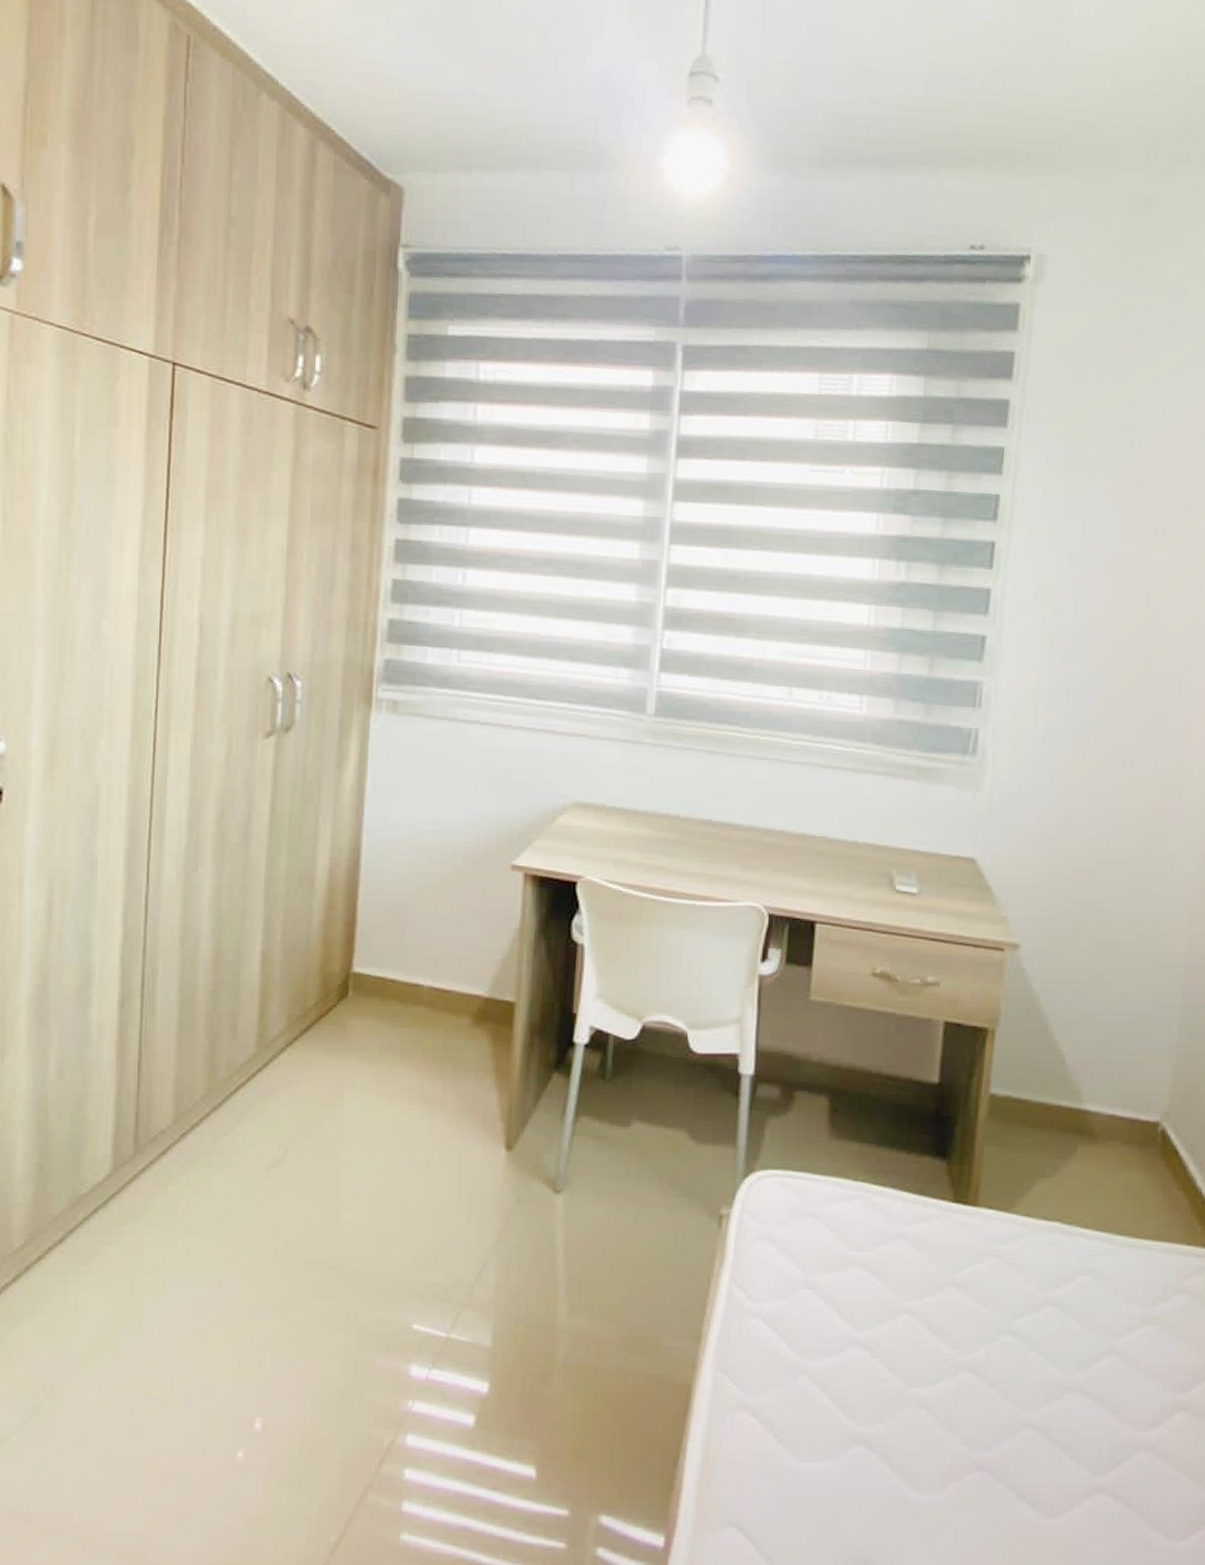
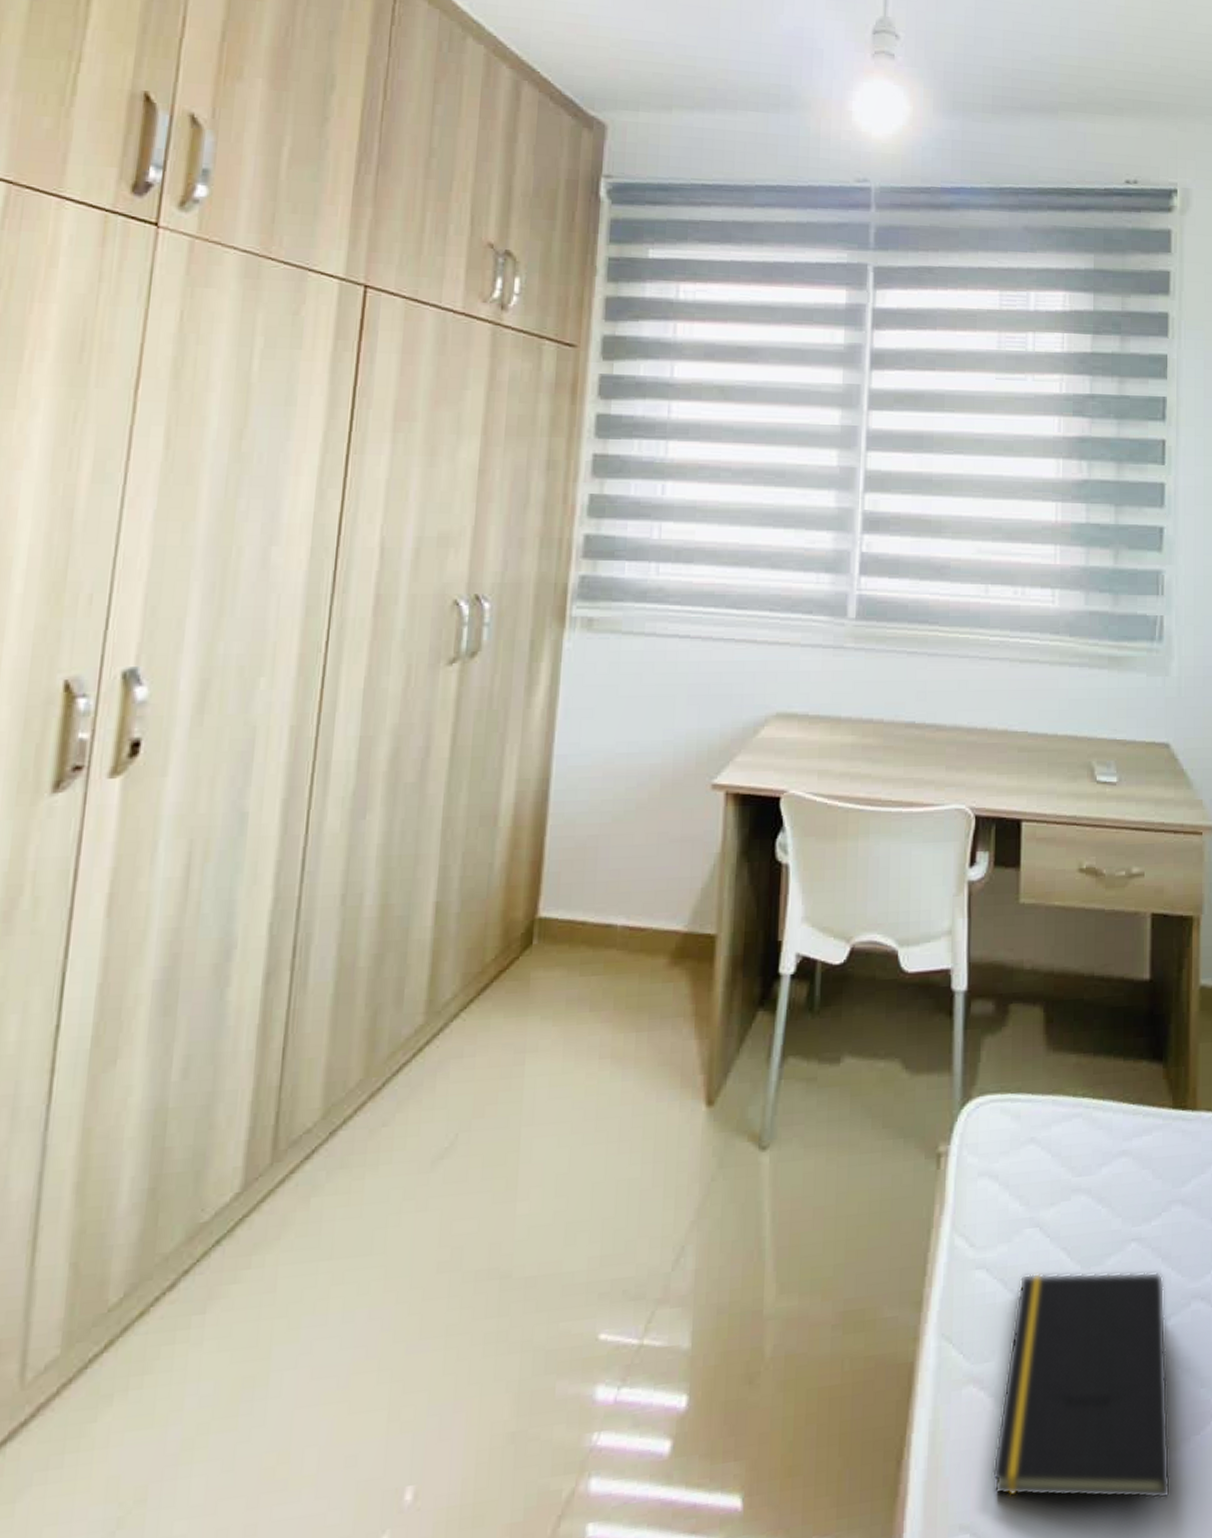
notepad: none [759,1327,934,1529] -> present [991,1271,1171,1500]

